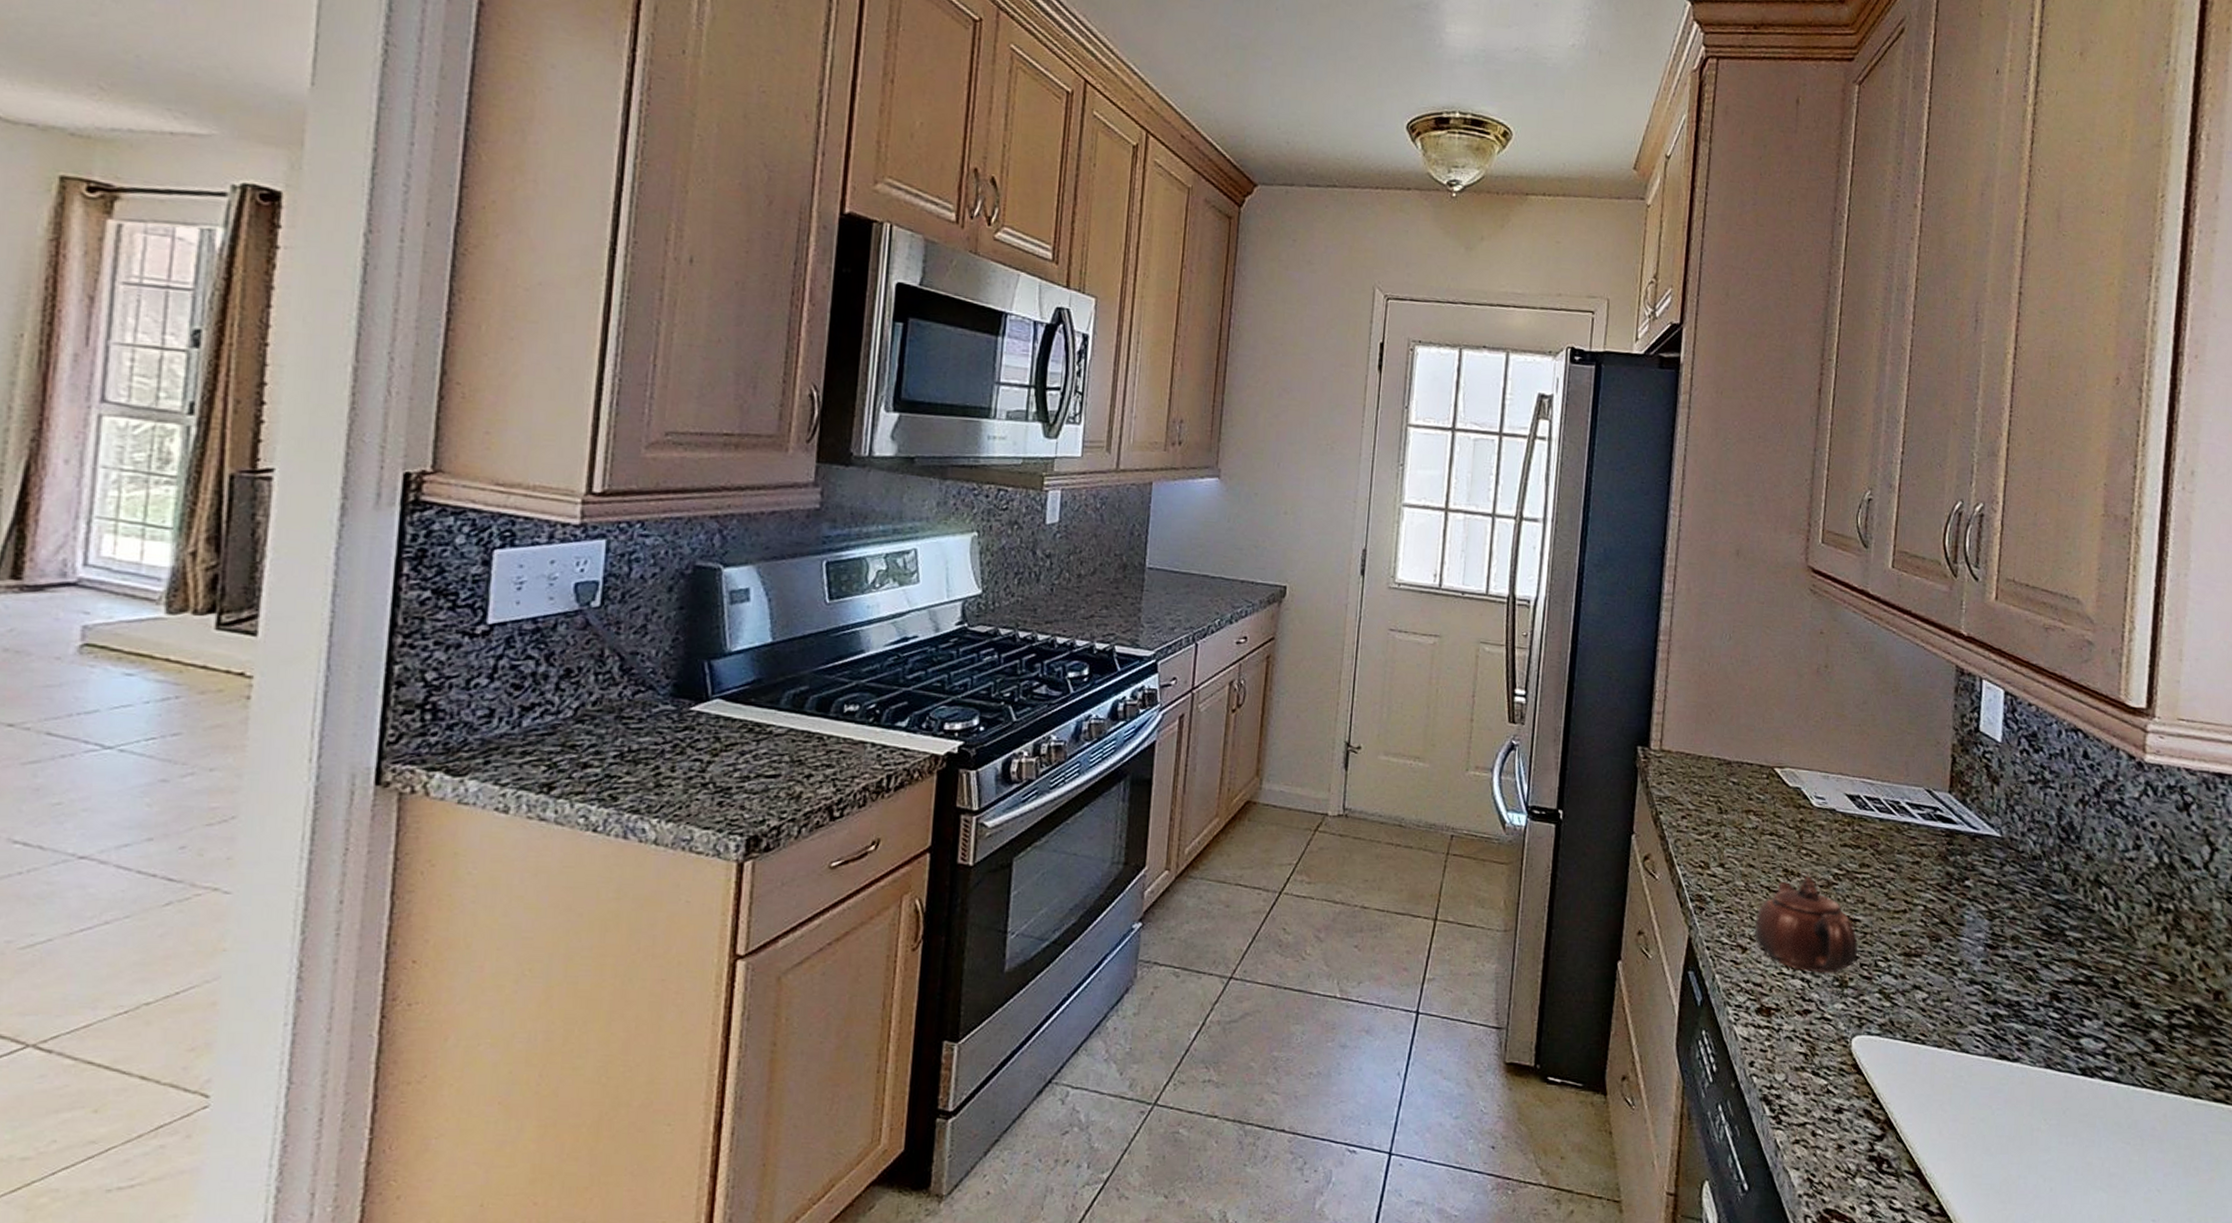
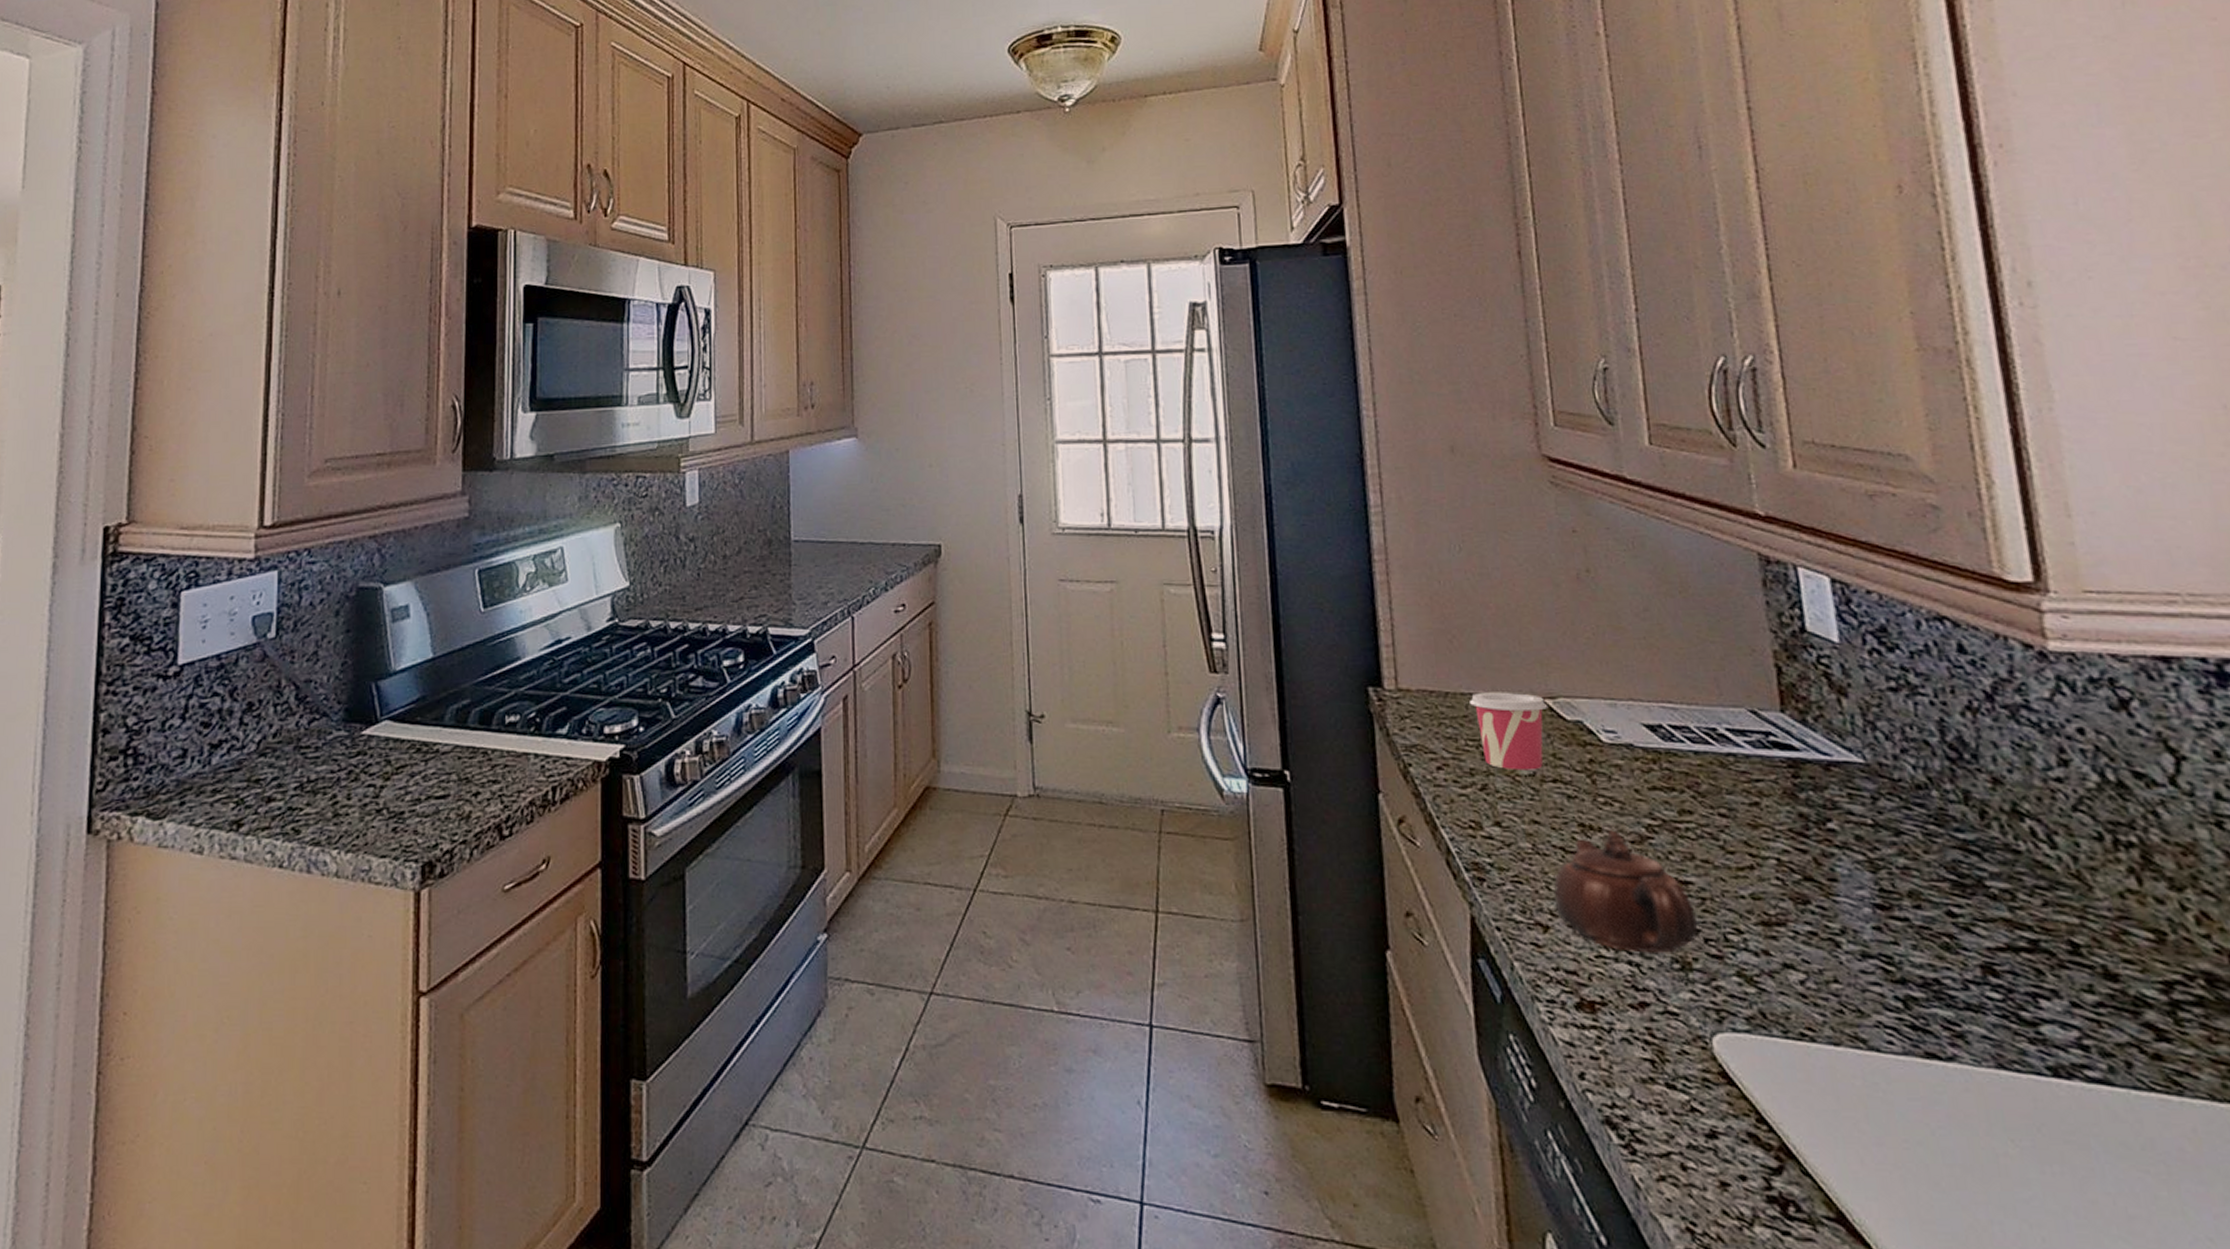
cup: none [1716,758,1777,824] -> present [1470,692,1549,770]

